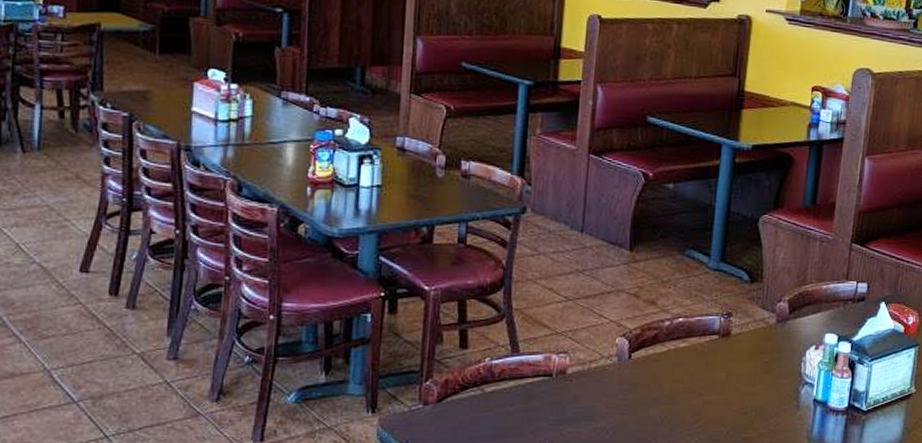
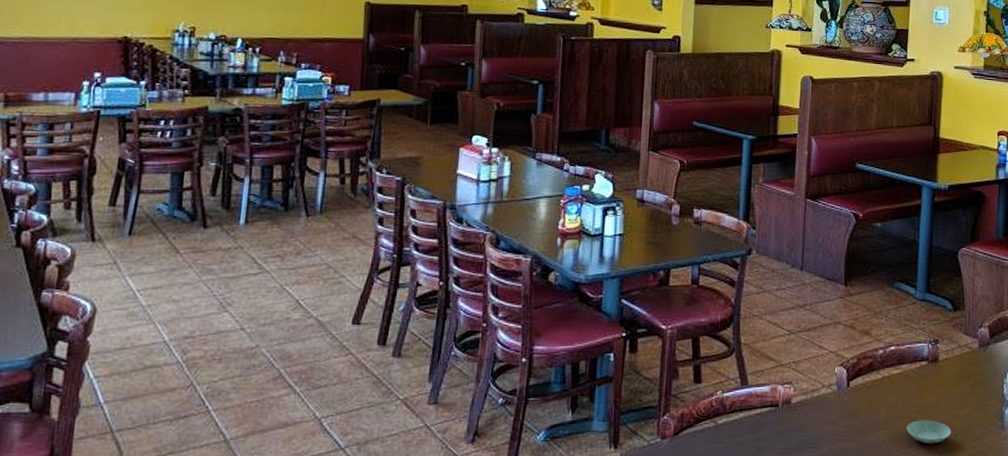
saucer: none [692,396,742,422] -> present [906,420,952,444]

